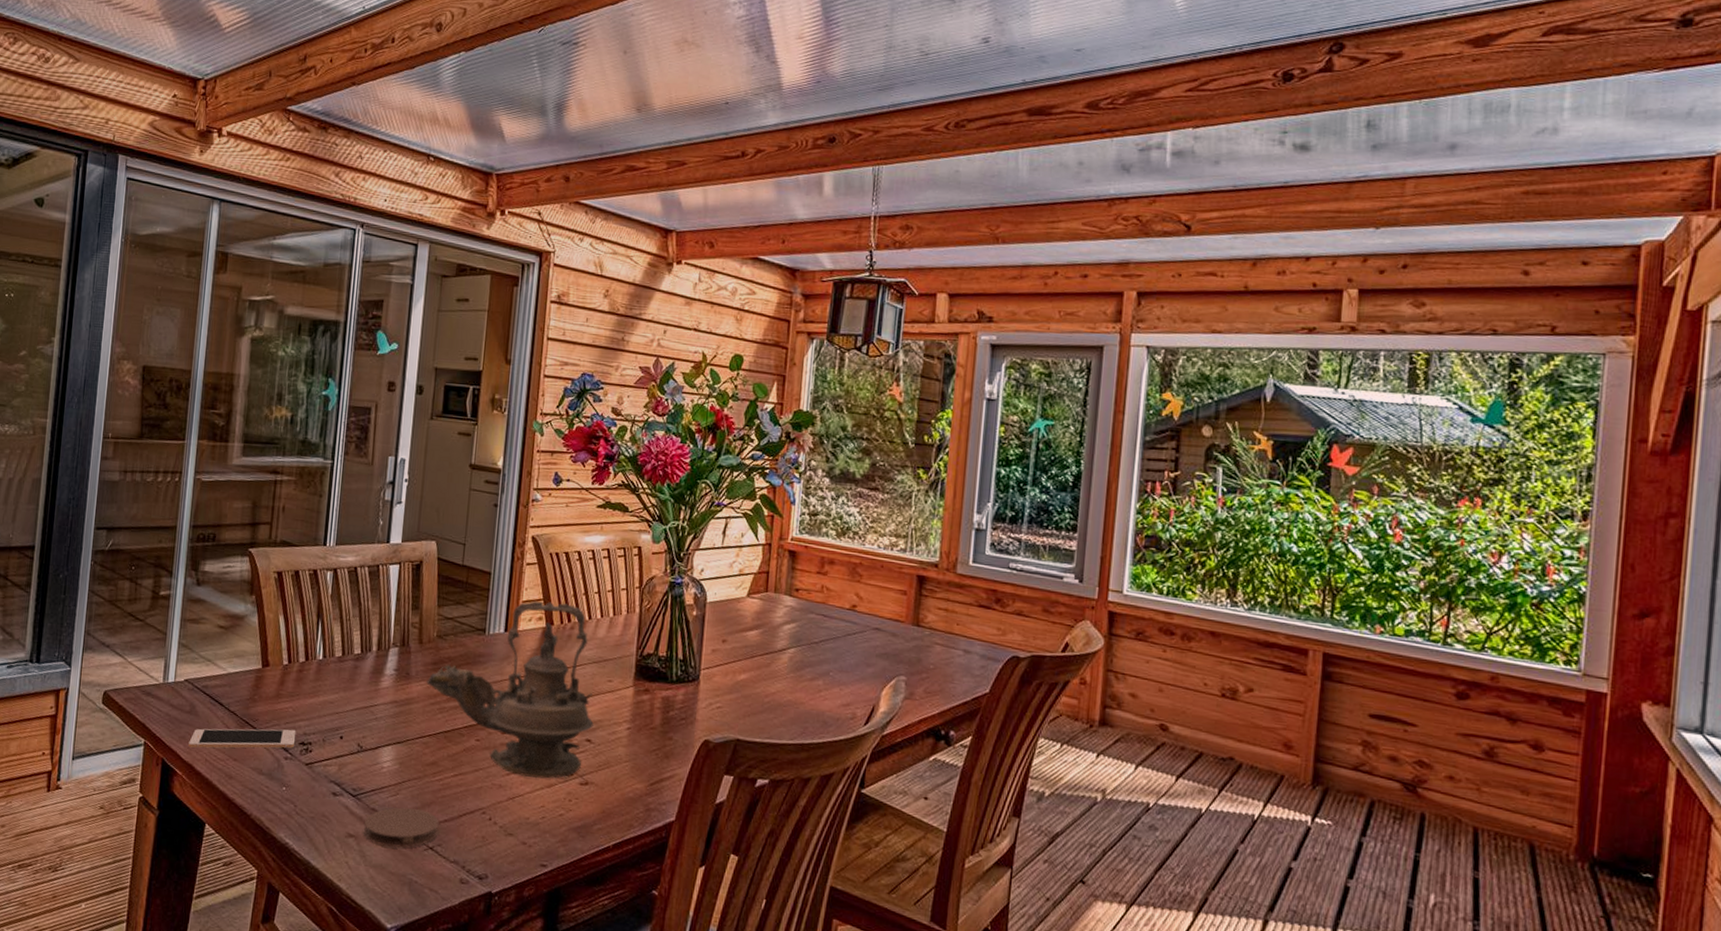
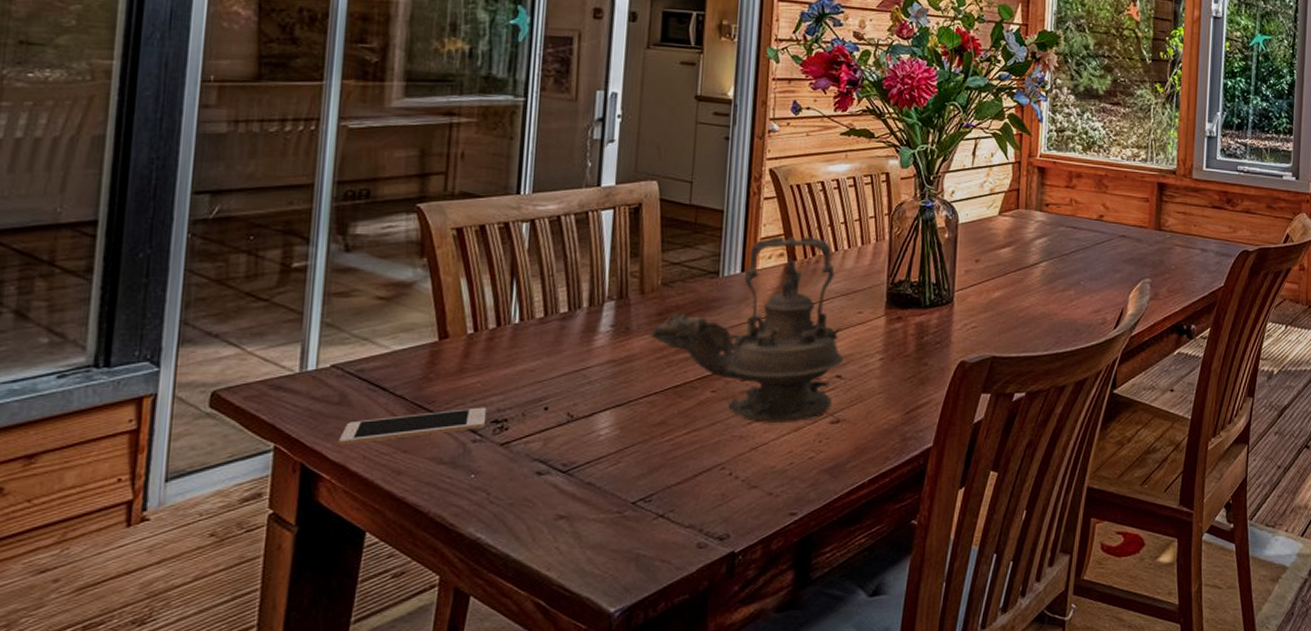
coaster: present [364,807,439,848] -> none [578,475,671,522]

